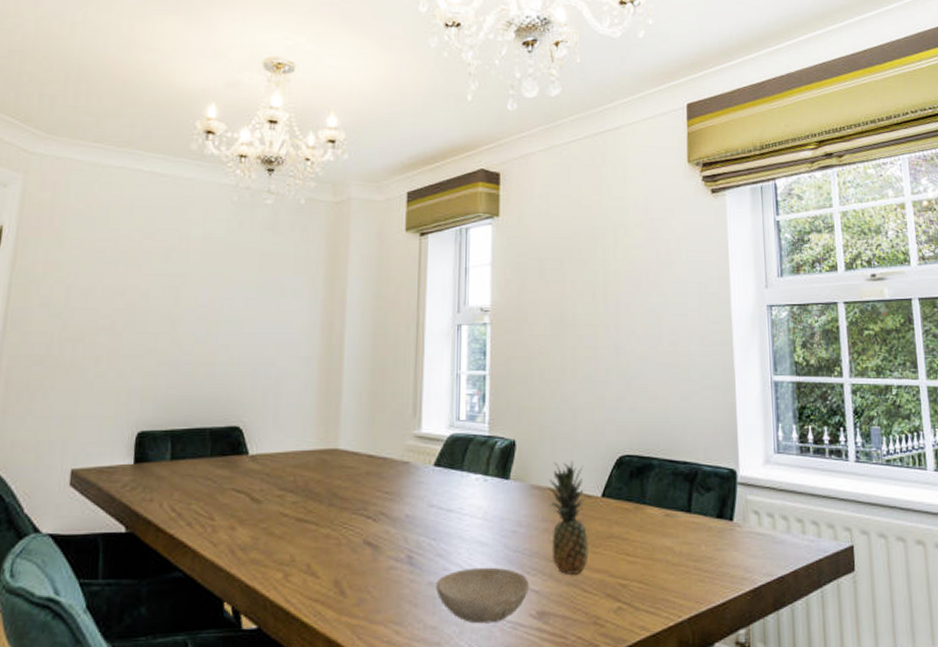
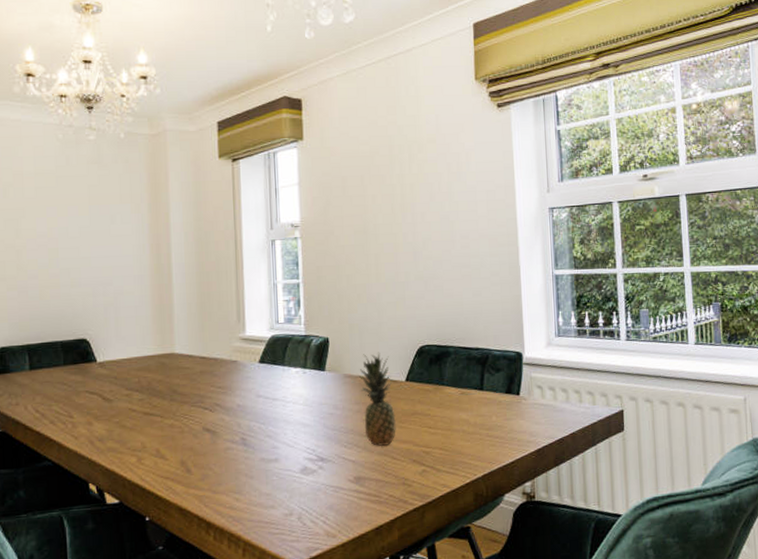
bowl: present [436,567,530,624] -> none [267,443,347,490]

